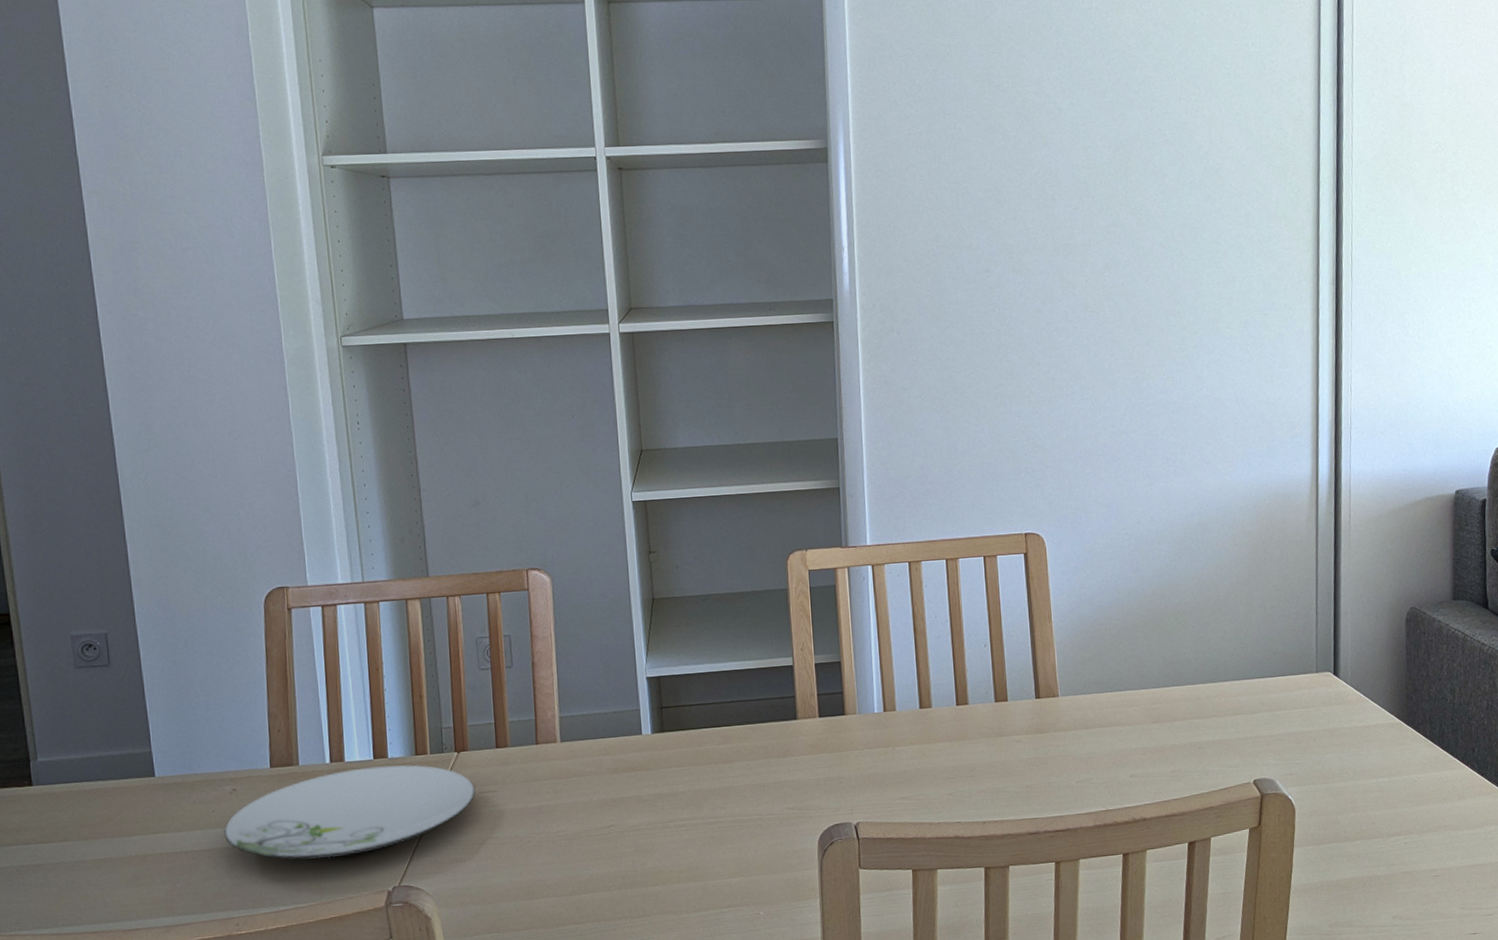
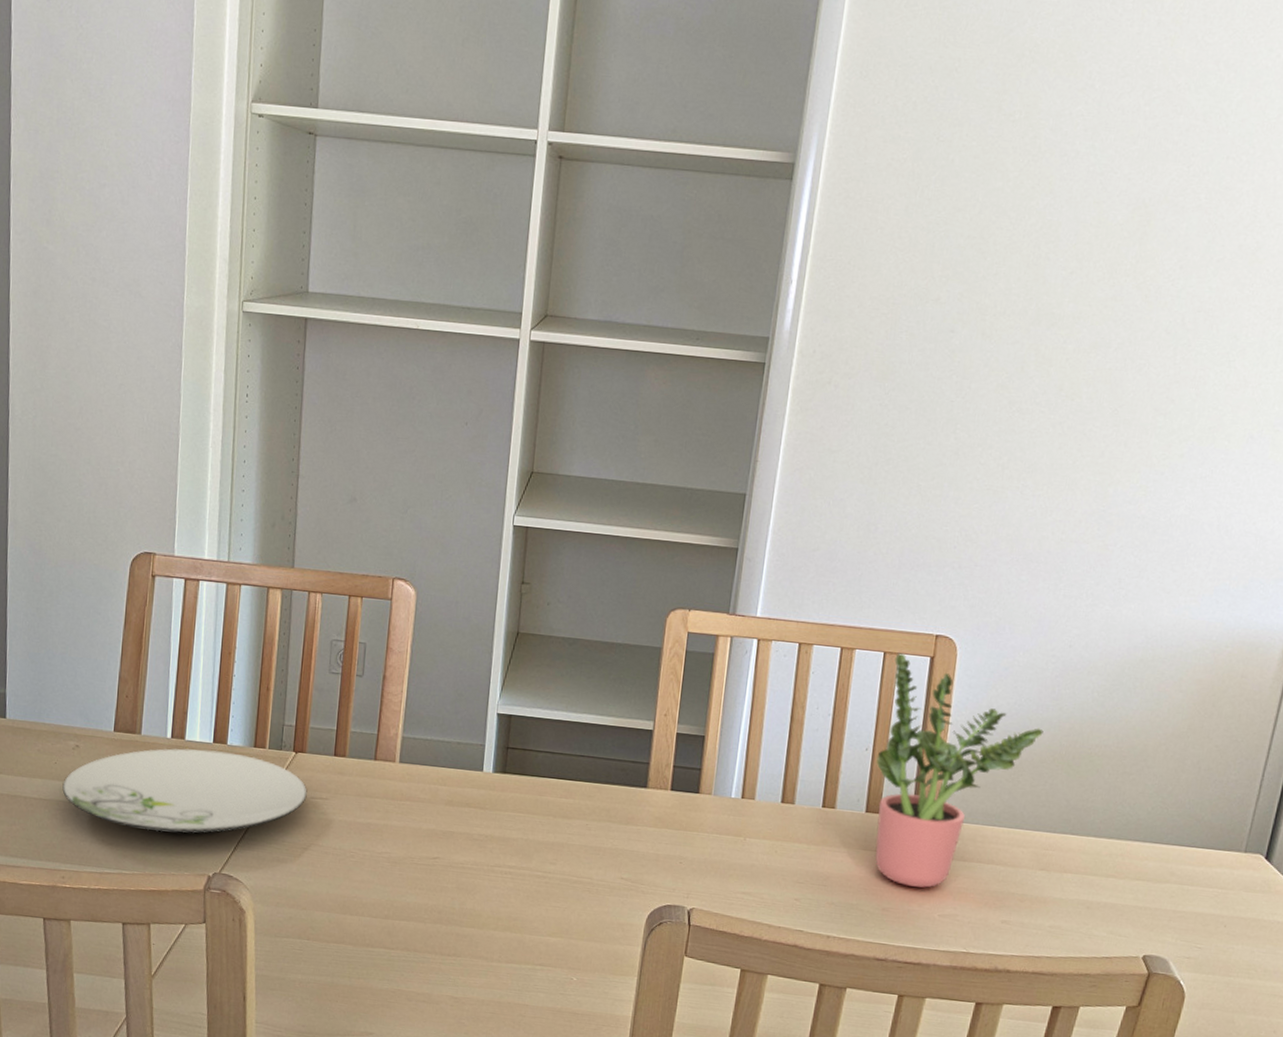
potted plant: none [994,554,1132,761] -> present [875,653,1044,888]

